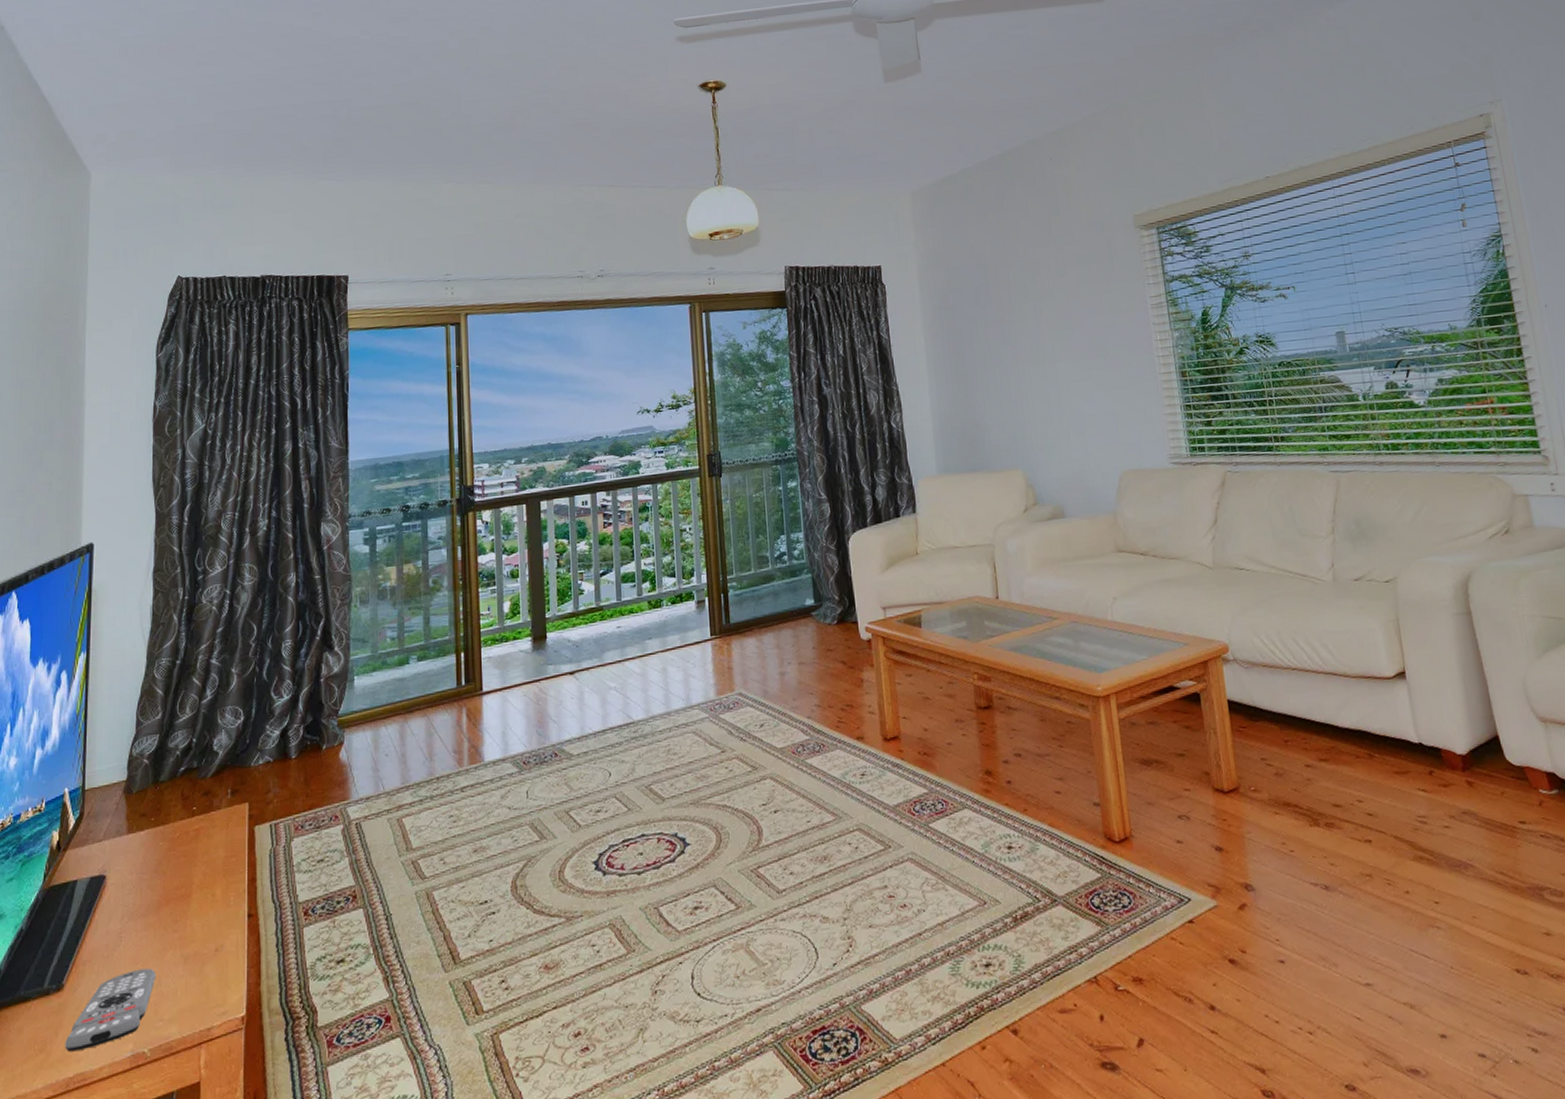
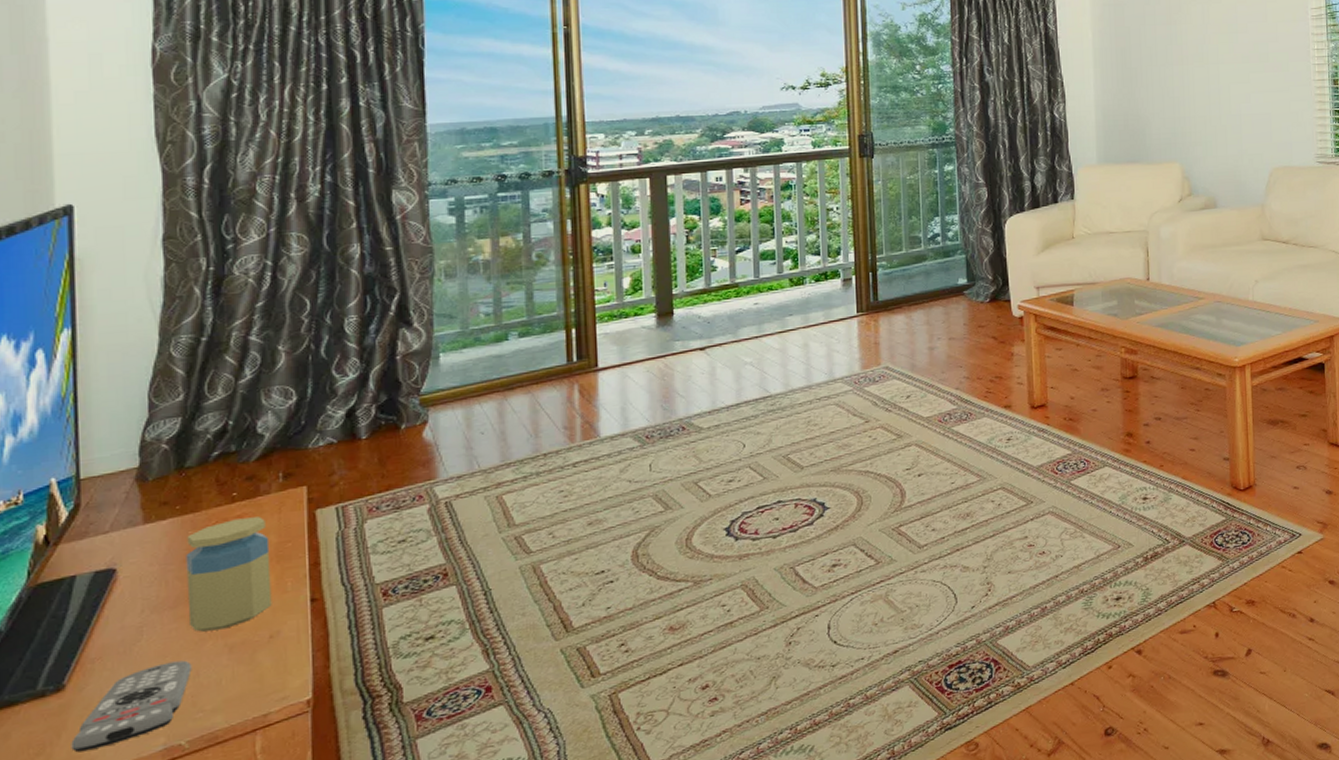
jar: none [155,831,219,941] -> present [186,516,272,632]

